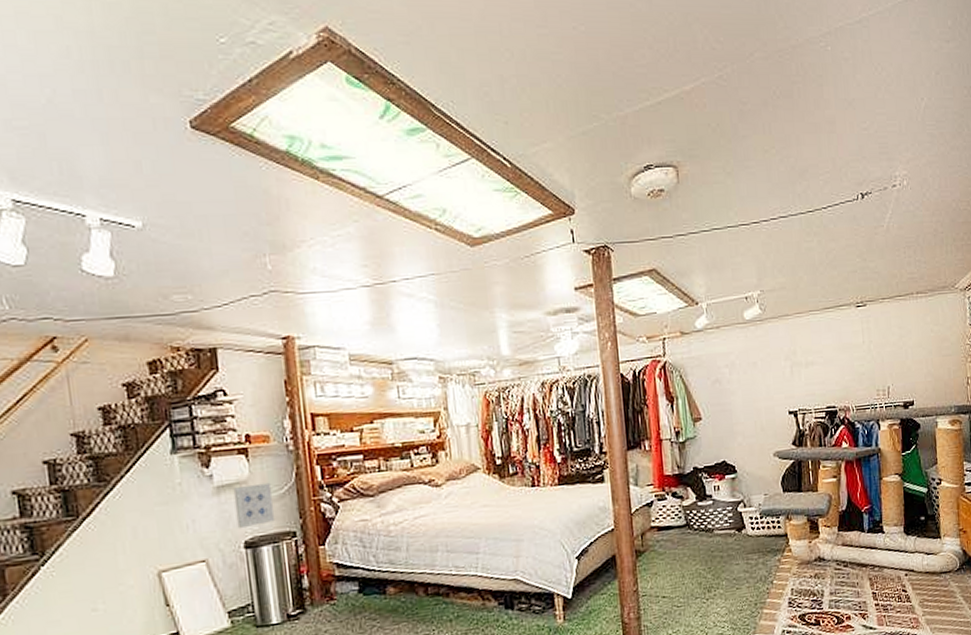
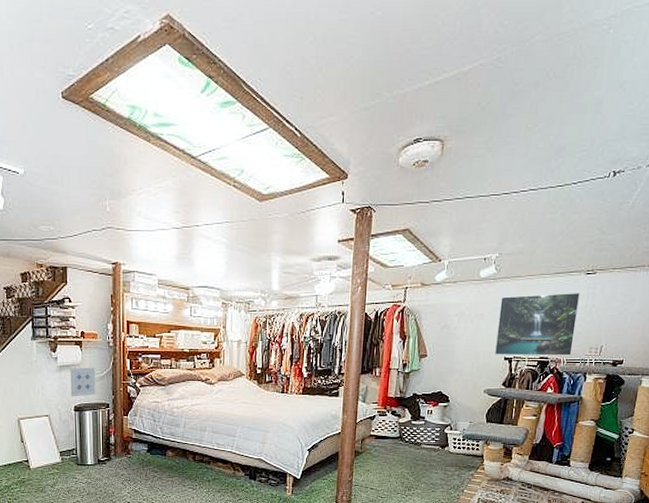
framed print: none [772,327,859,410] -> present [494,292,581,356]

